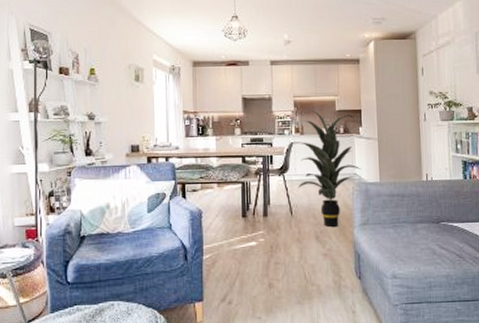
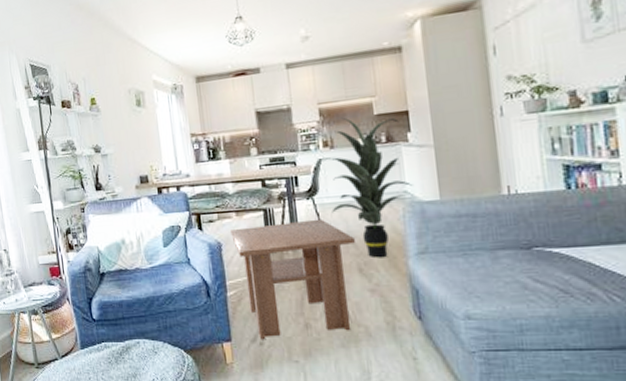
coffee table: none [212,193,314,299] -> present [231,219,355,340]

